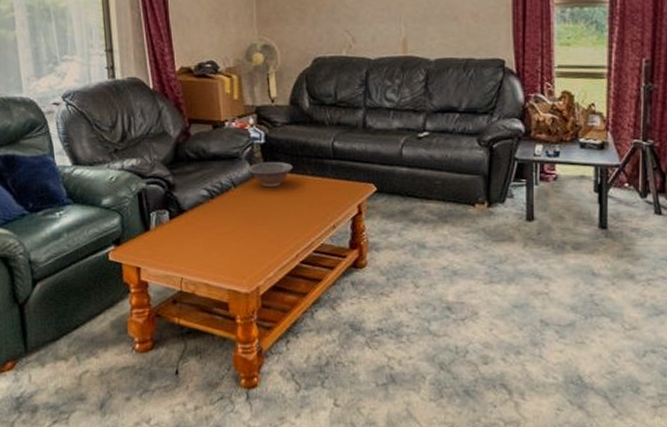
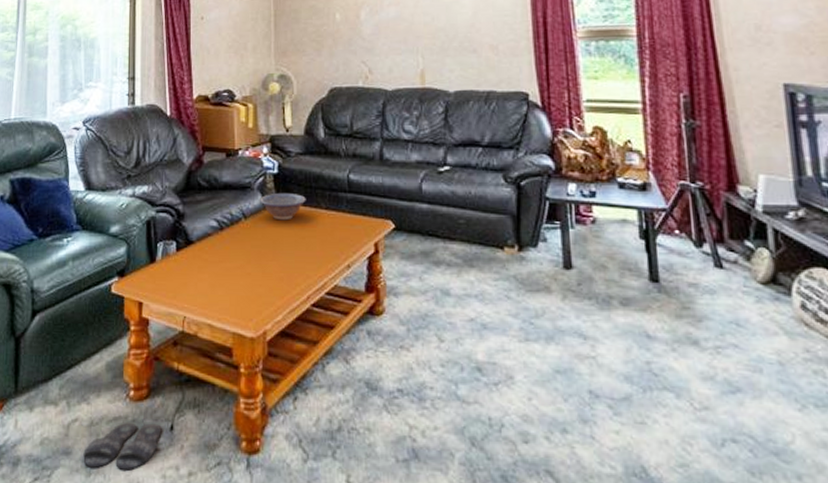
slippers: none [97,370,168,410] -> present [83,422,162,471]

